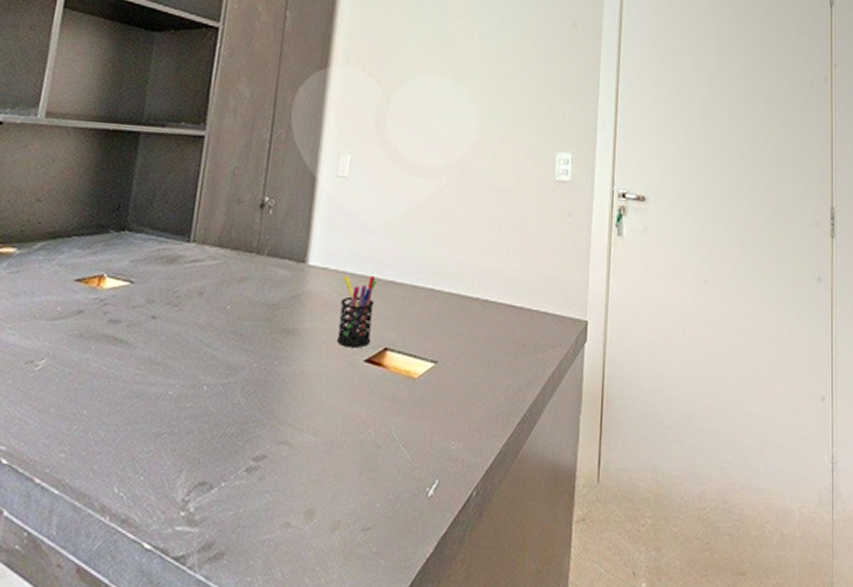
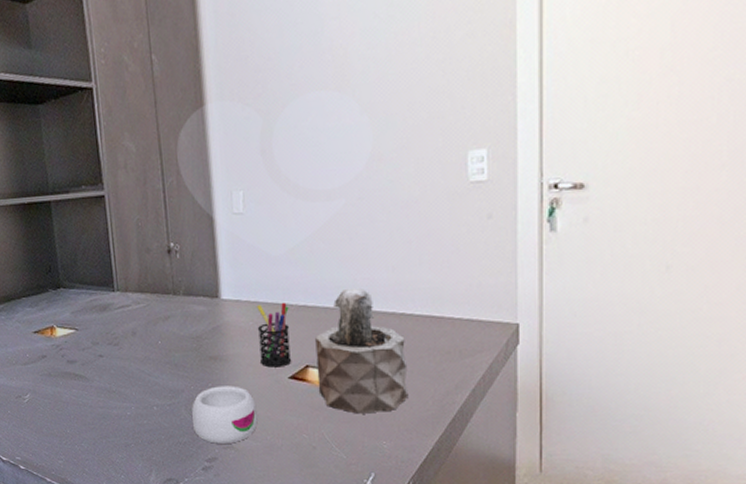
mug: none [245,365,324,438] -> present [191,386,258,444]
succulent plant: none [393,267,486,408] -> present [315,288,409,414]

